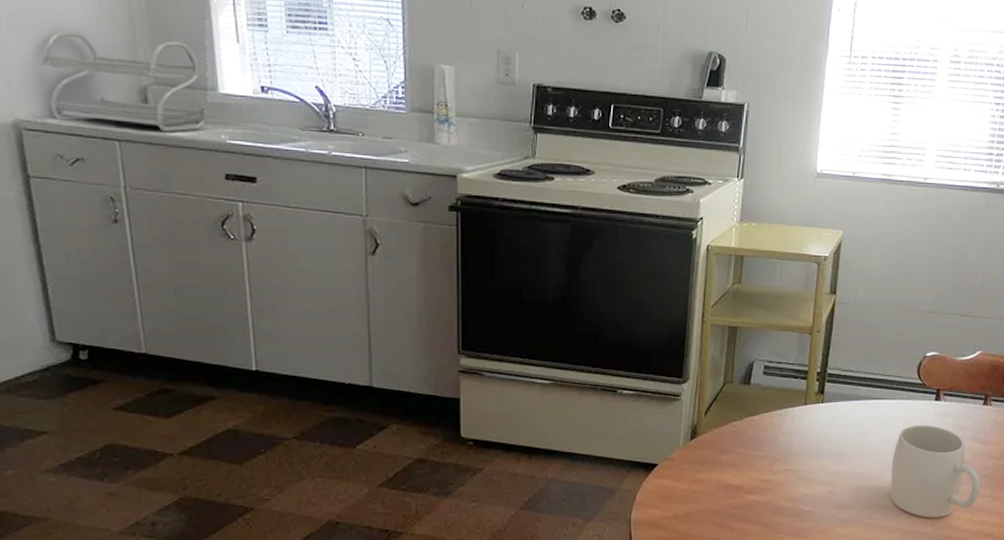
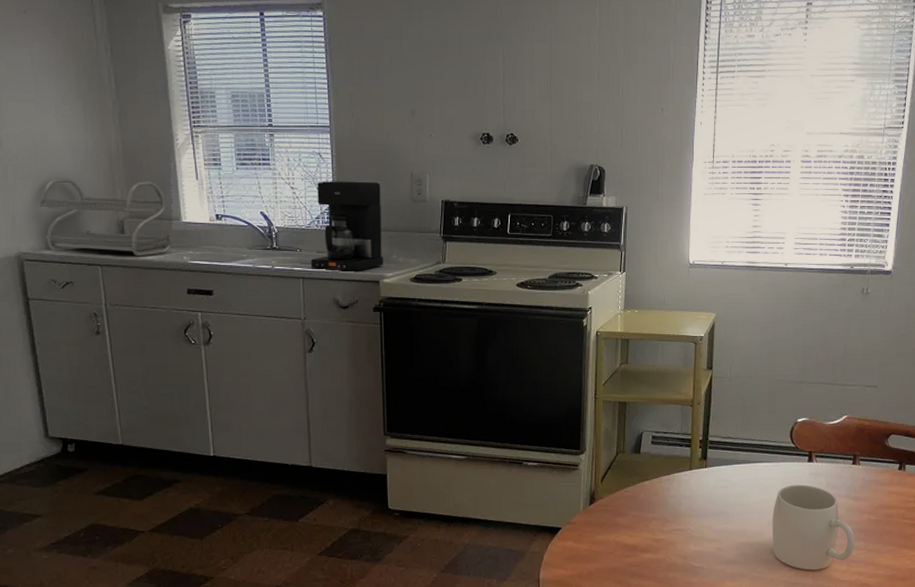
coffee maker: none [375,53,462,163] -> present [310,181,384,271]

